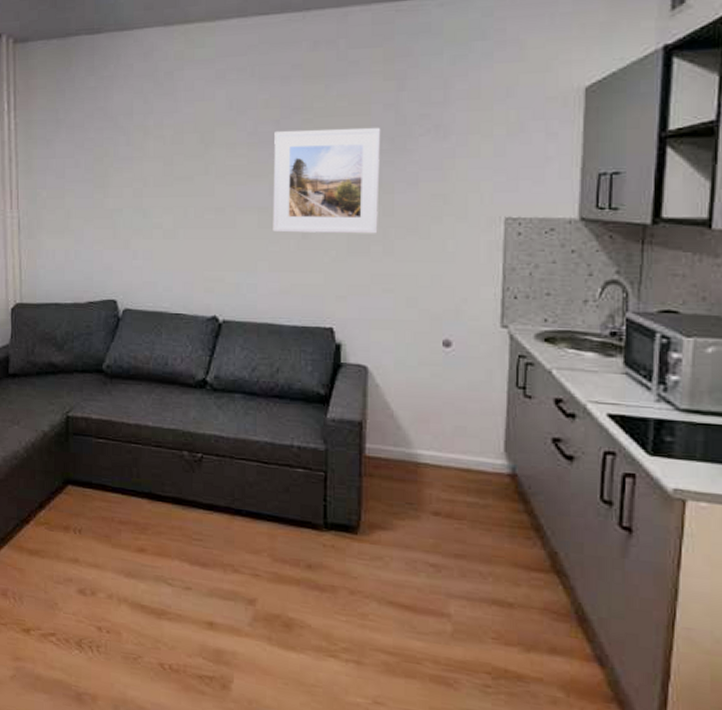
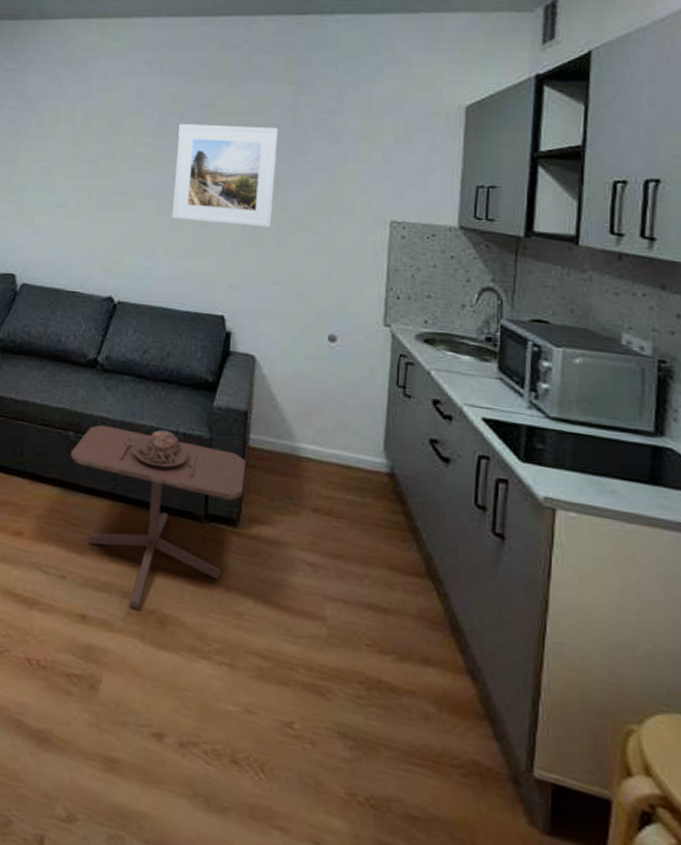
side table: none [186,443,362,615] -> present [70,424,245,610]

